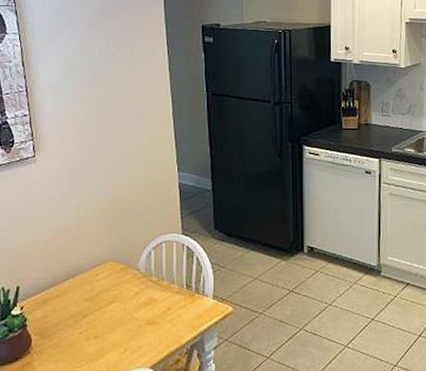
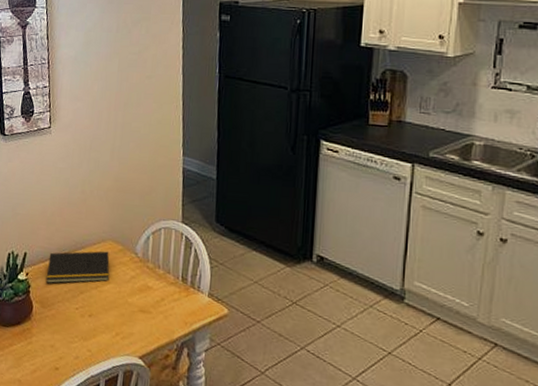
notepad: none [44,272,113,314] -> present [46,251,110,284]

